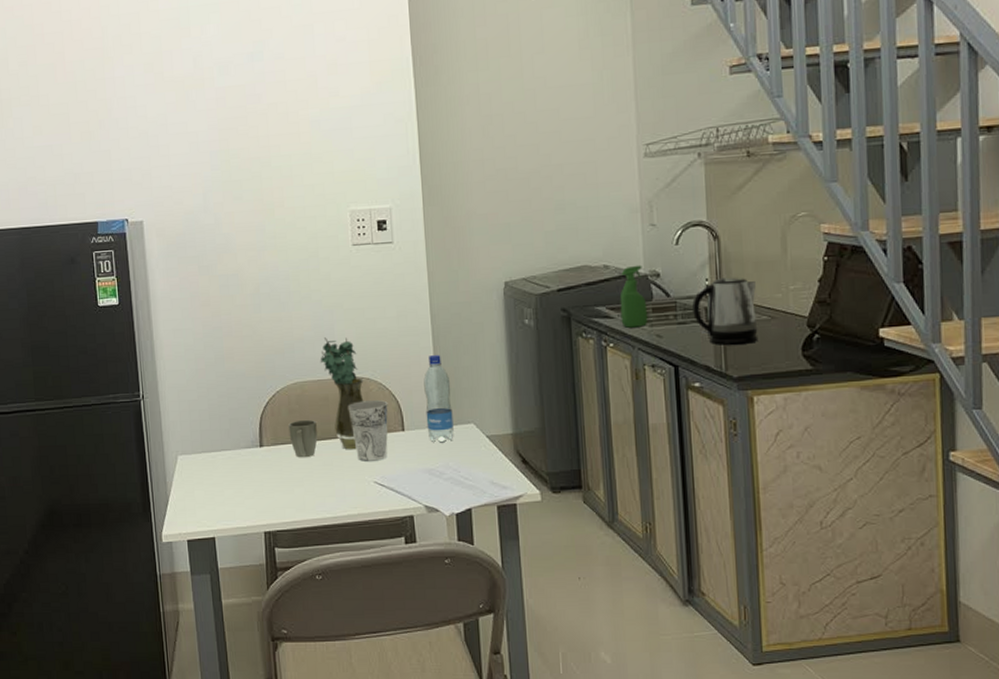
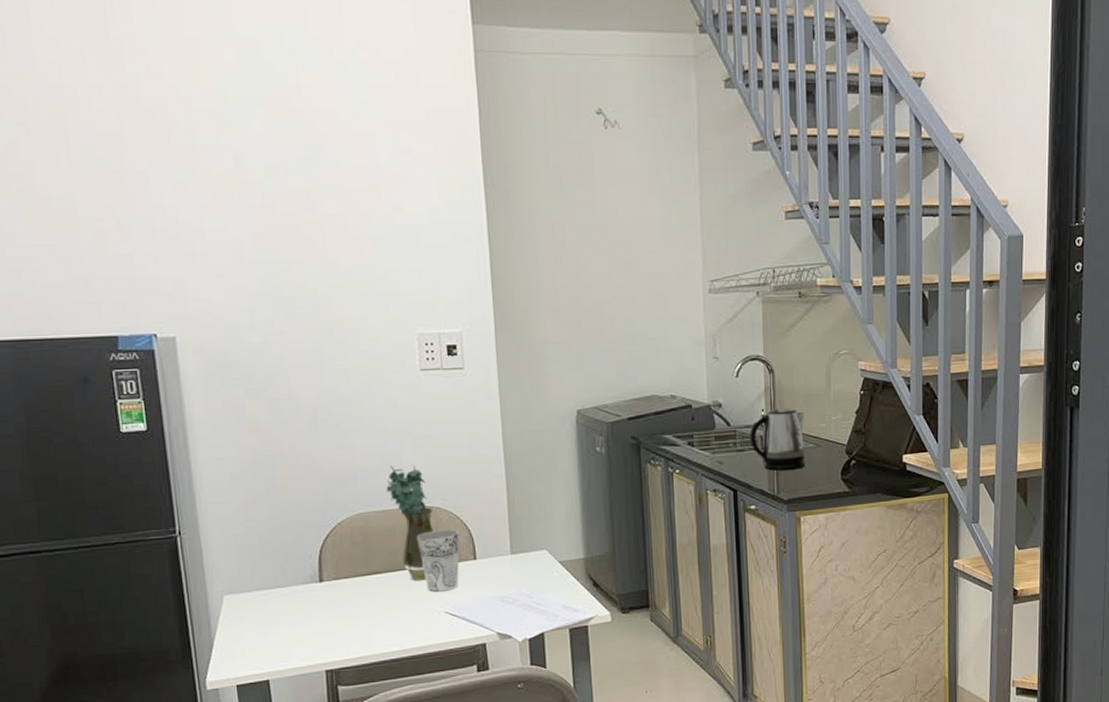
mug: present [288,419,318,457] -> none [351,551,385,591]
bottle: present [423,354,454,443] -> none [496,482,527,570]
spray bottle: present [619,265,648,328] -> none [685,395,711,455]

